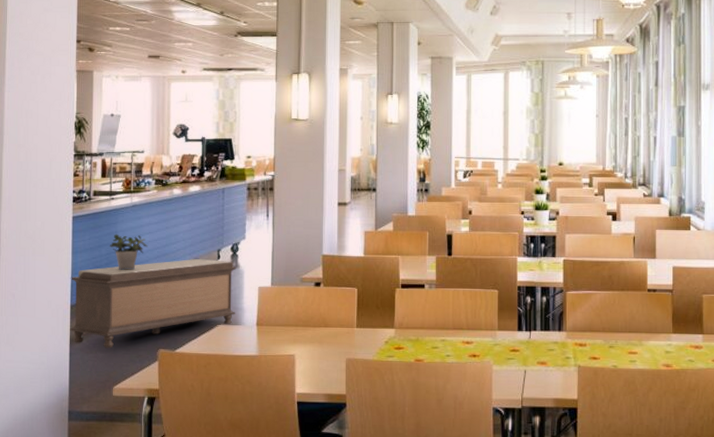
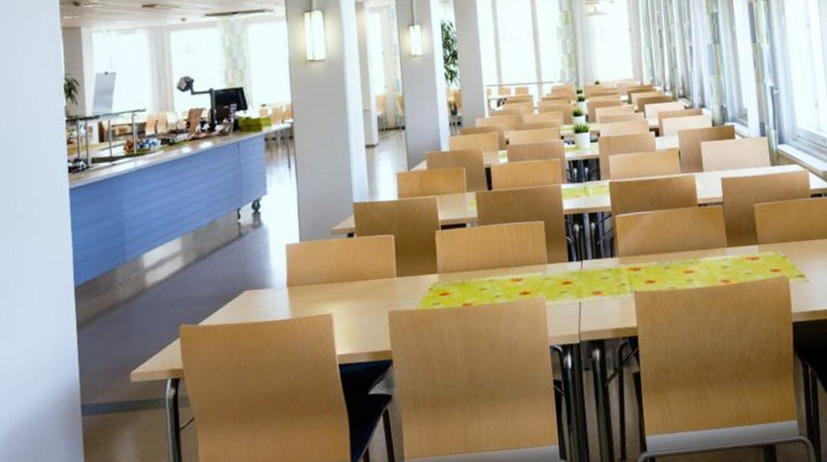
bench: present [70,259,236,349] -> none [71,219,263,331]
potted plant: present [110,234,148,270] -> none [115,202,158,242]

